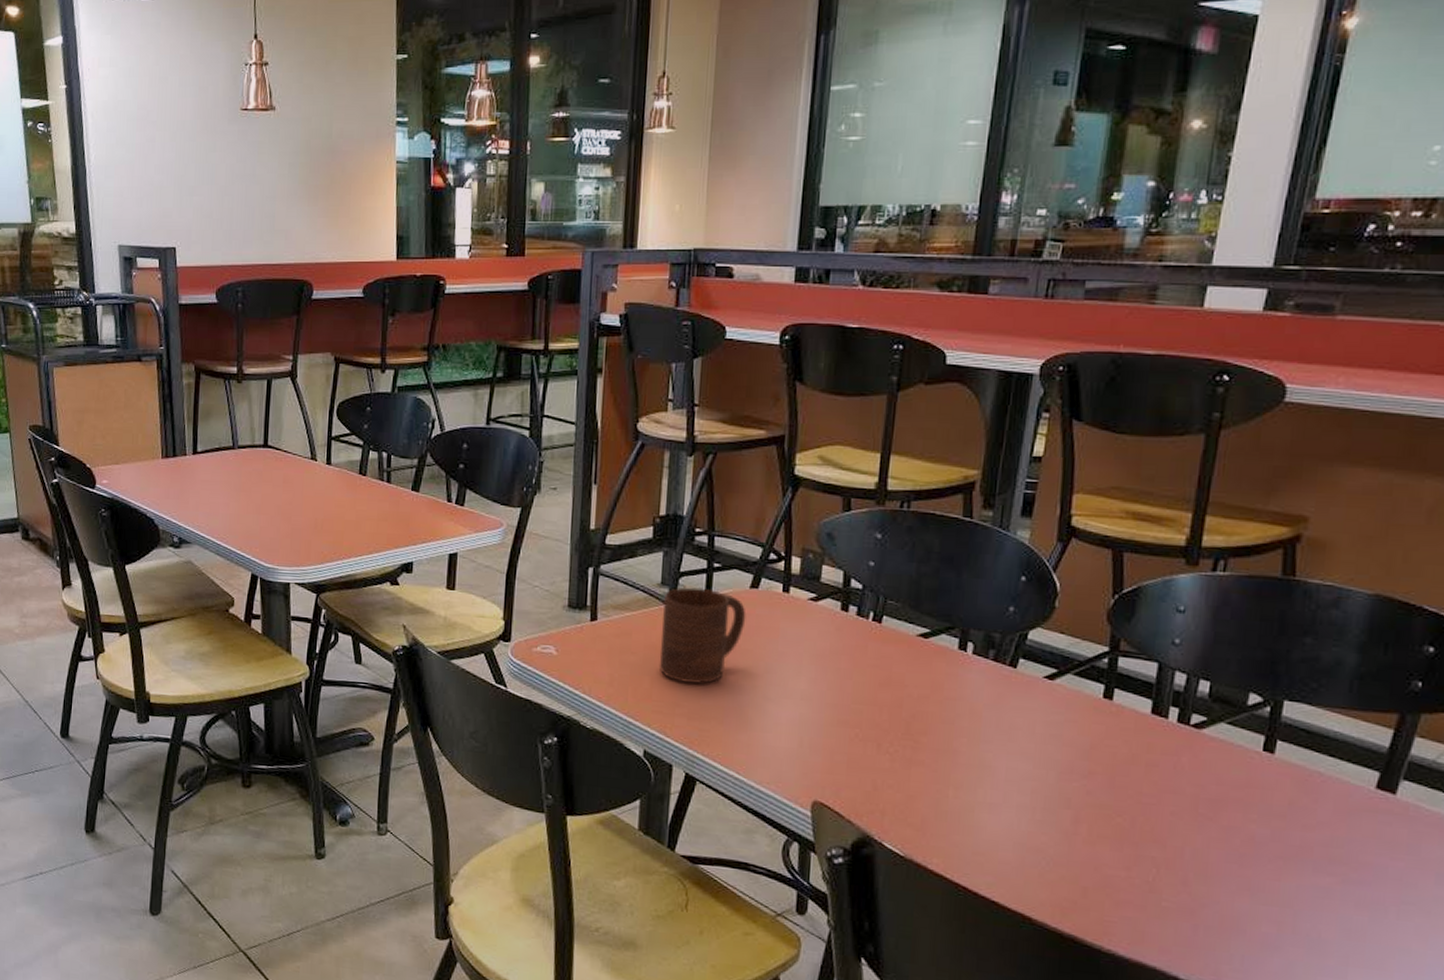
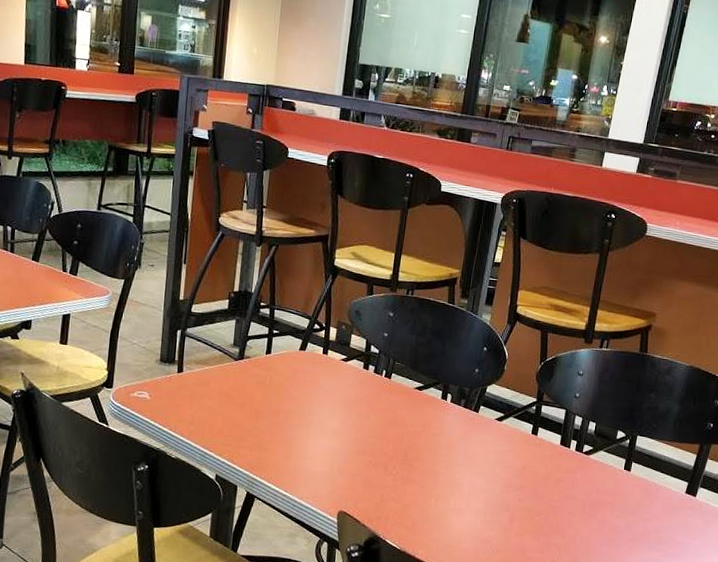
cup: present [659,587,746,685] -> none [229,348,296,424]

